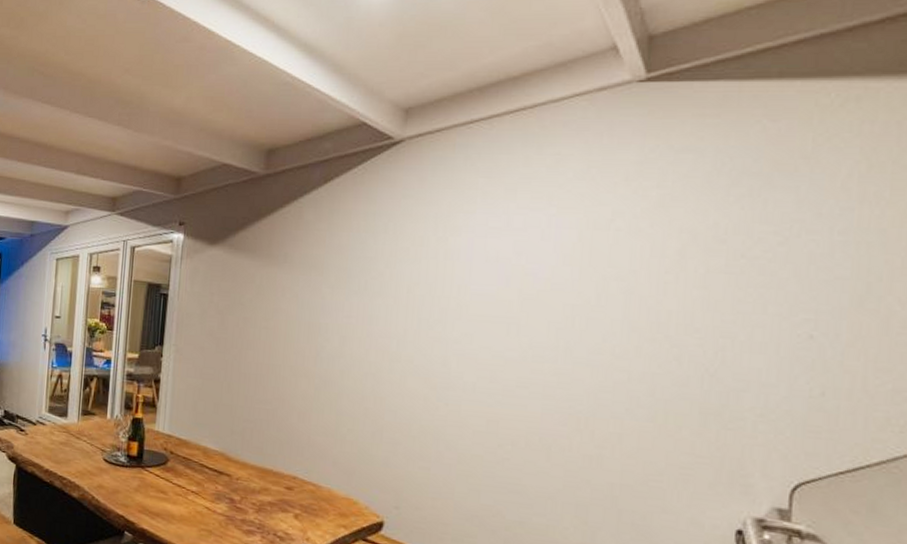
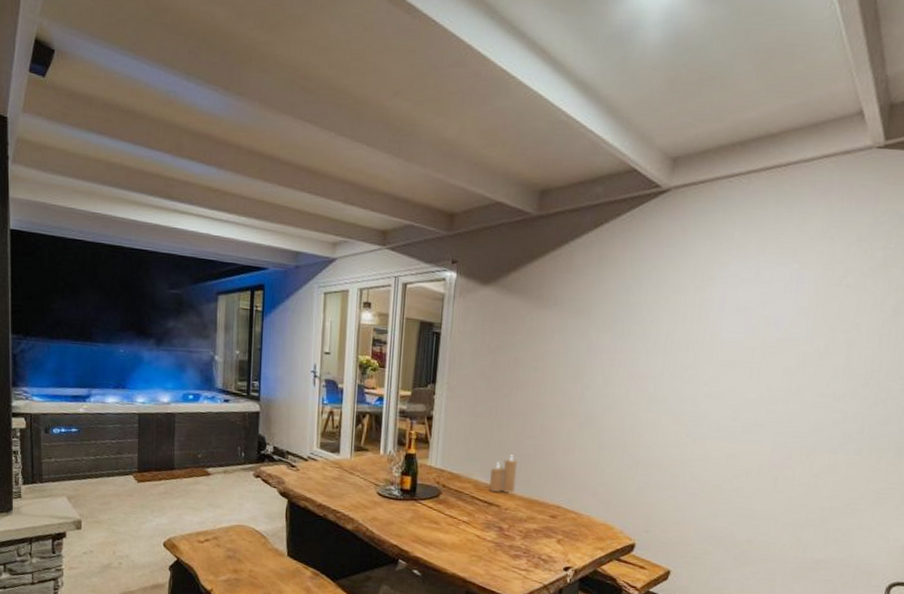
candle: none [219,420,250,462] -> present [489,455,518,493]

